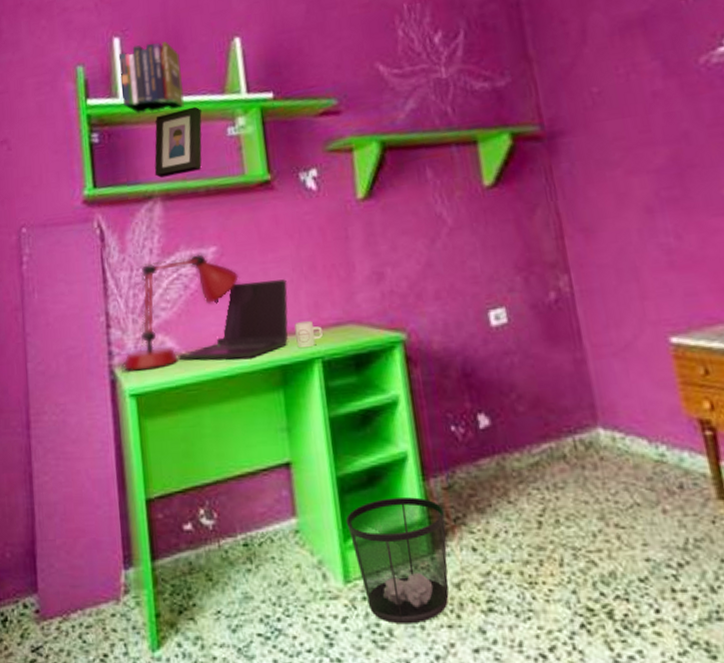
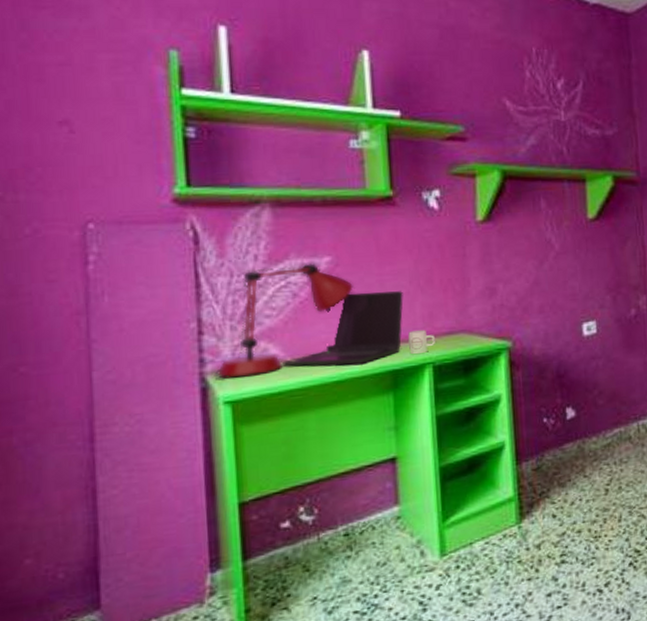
books: present [119,41,184,114] -> none [225,38,302,114]
picture frame: present [154,106,202,178] -> none [263,114,322,183]
waste bin: present [345,497,449,625] -> none [445,479,533,584]

